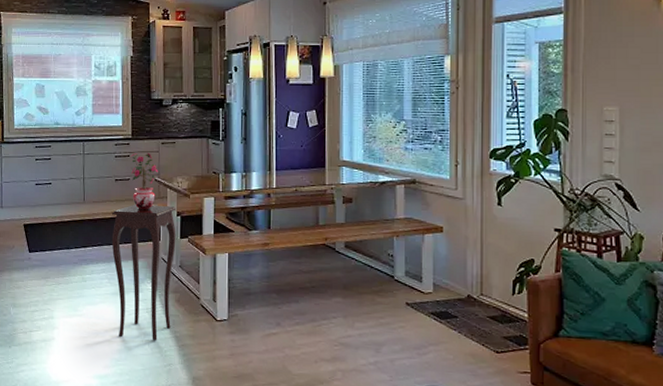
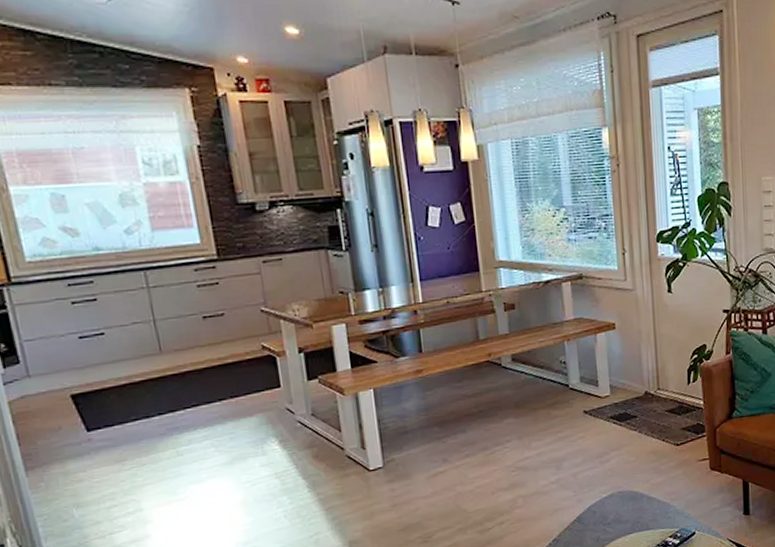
side table: present [111,204,177,341] -> none [205,342,312,514]
potted plant: present [130,152,158,210] -> none [220,276,266,353]

